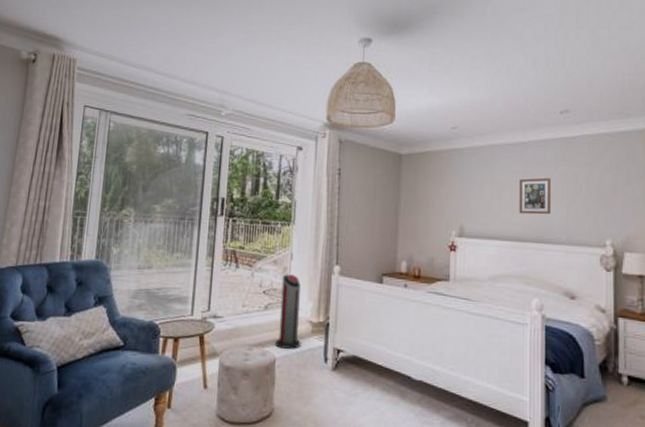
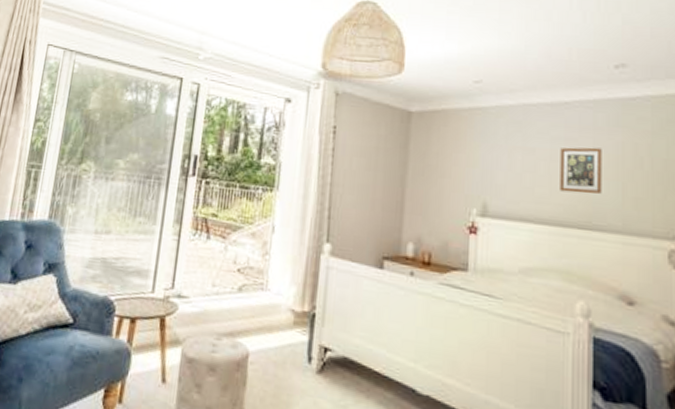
air purifier: present [275,274,301,349] -> none [249,250,283,343]

